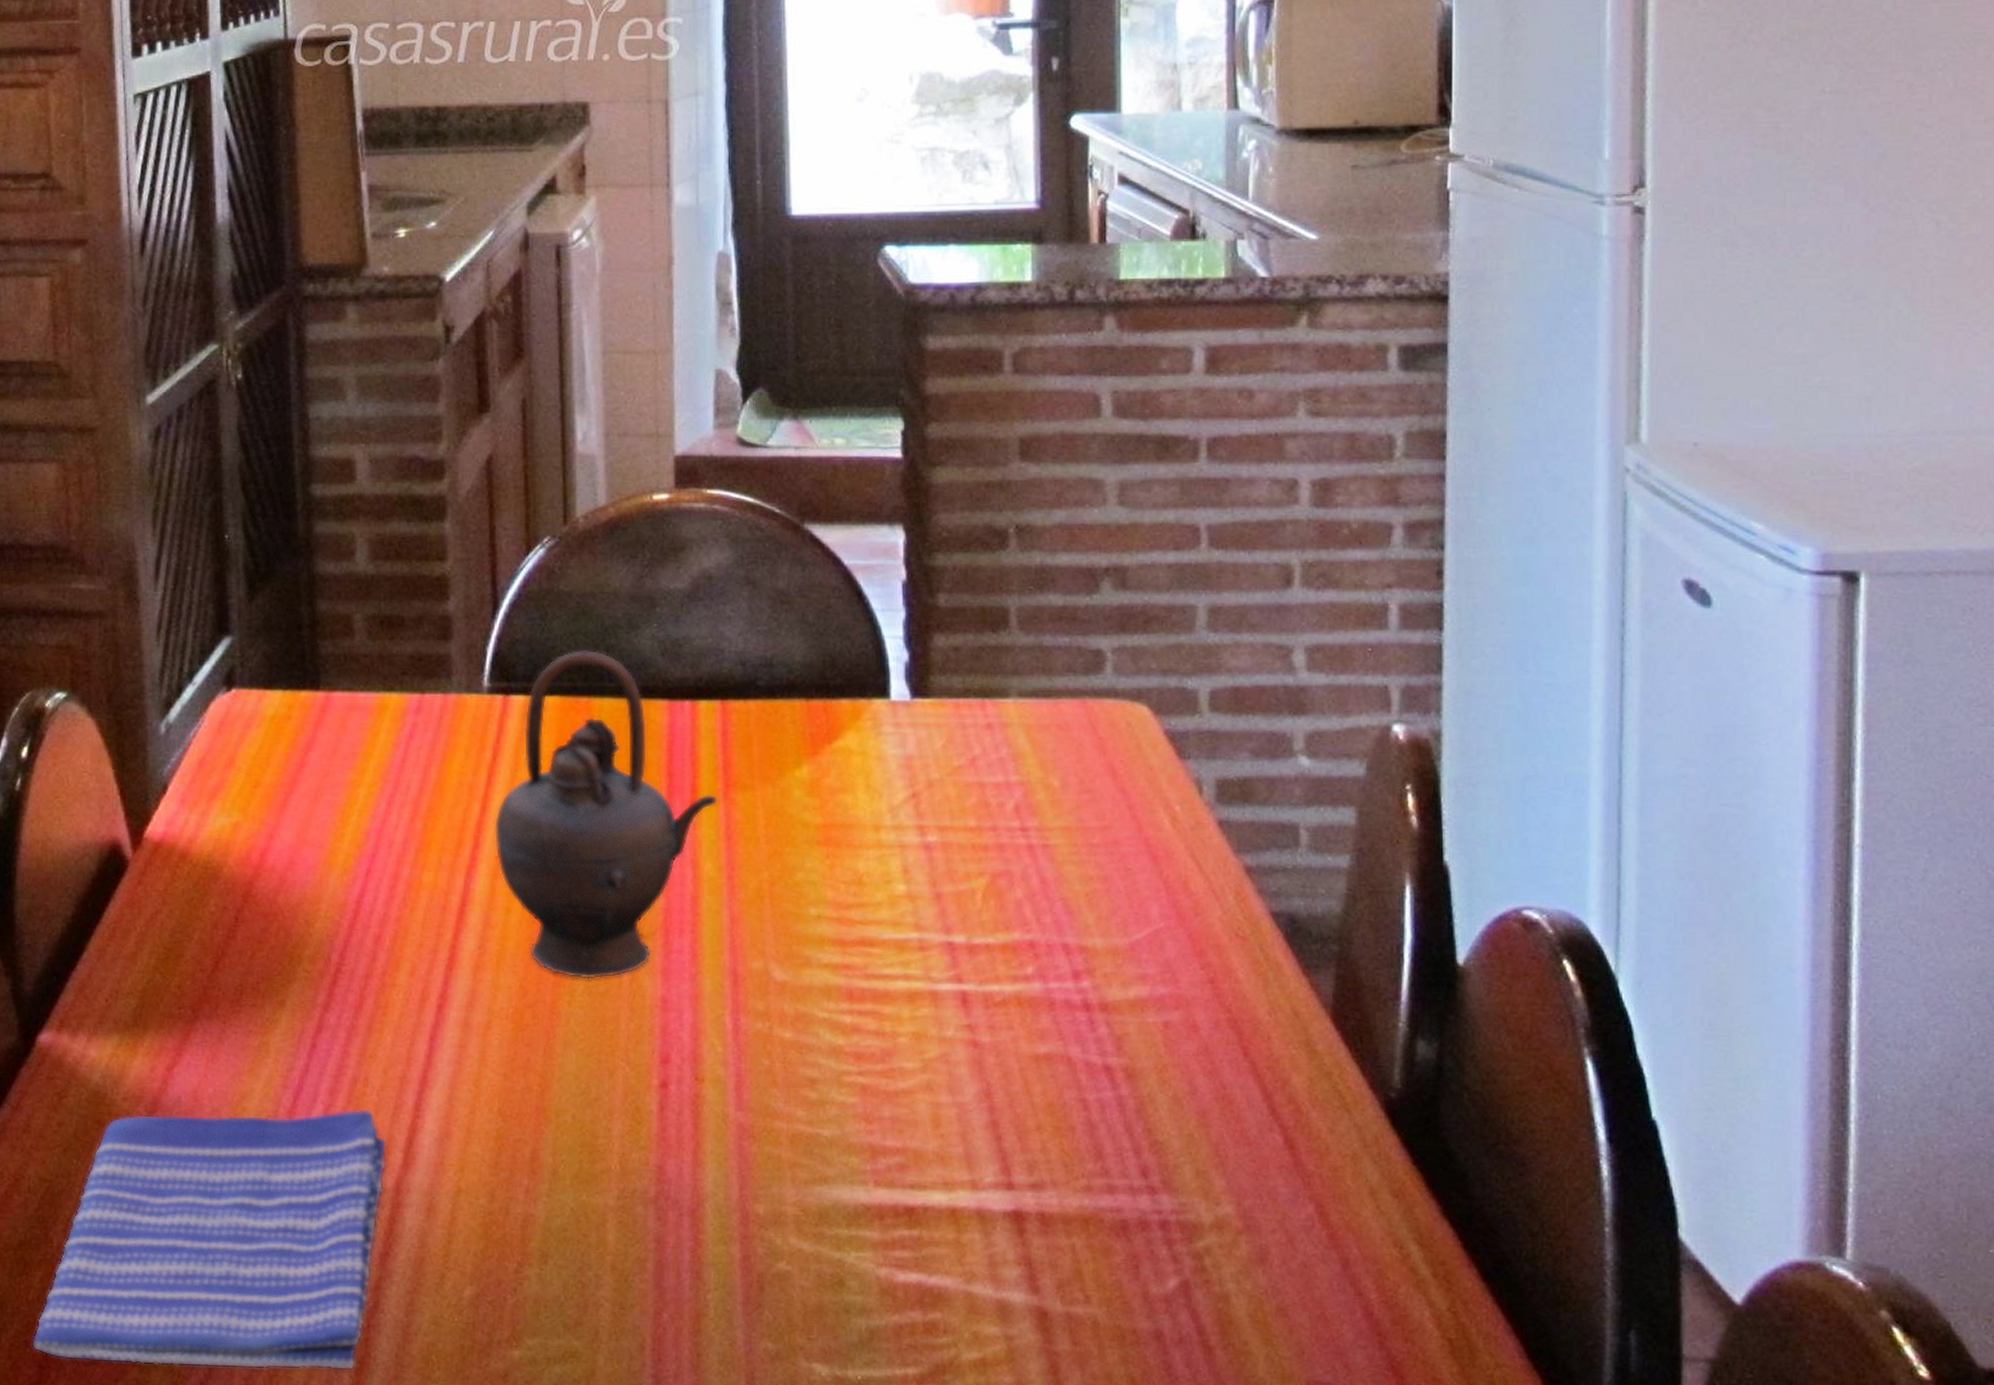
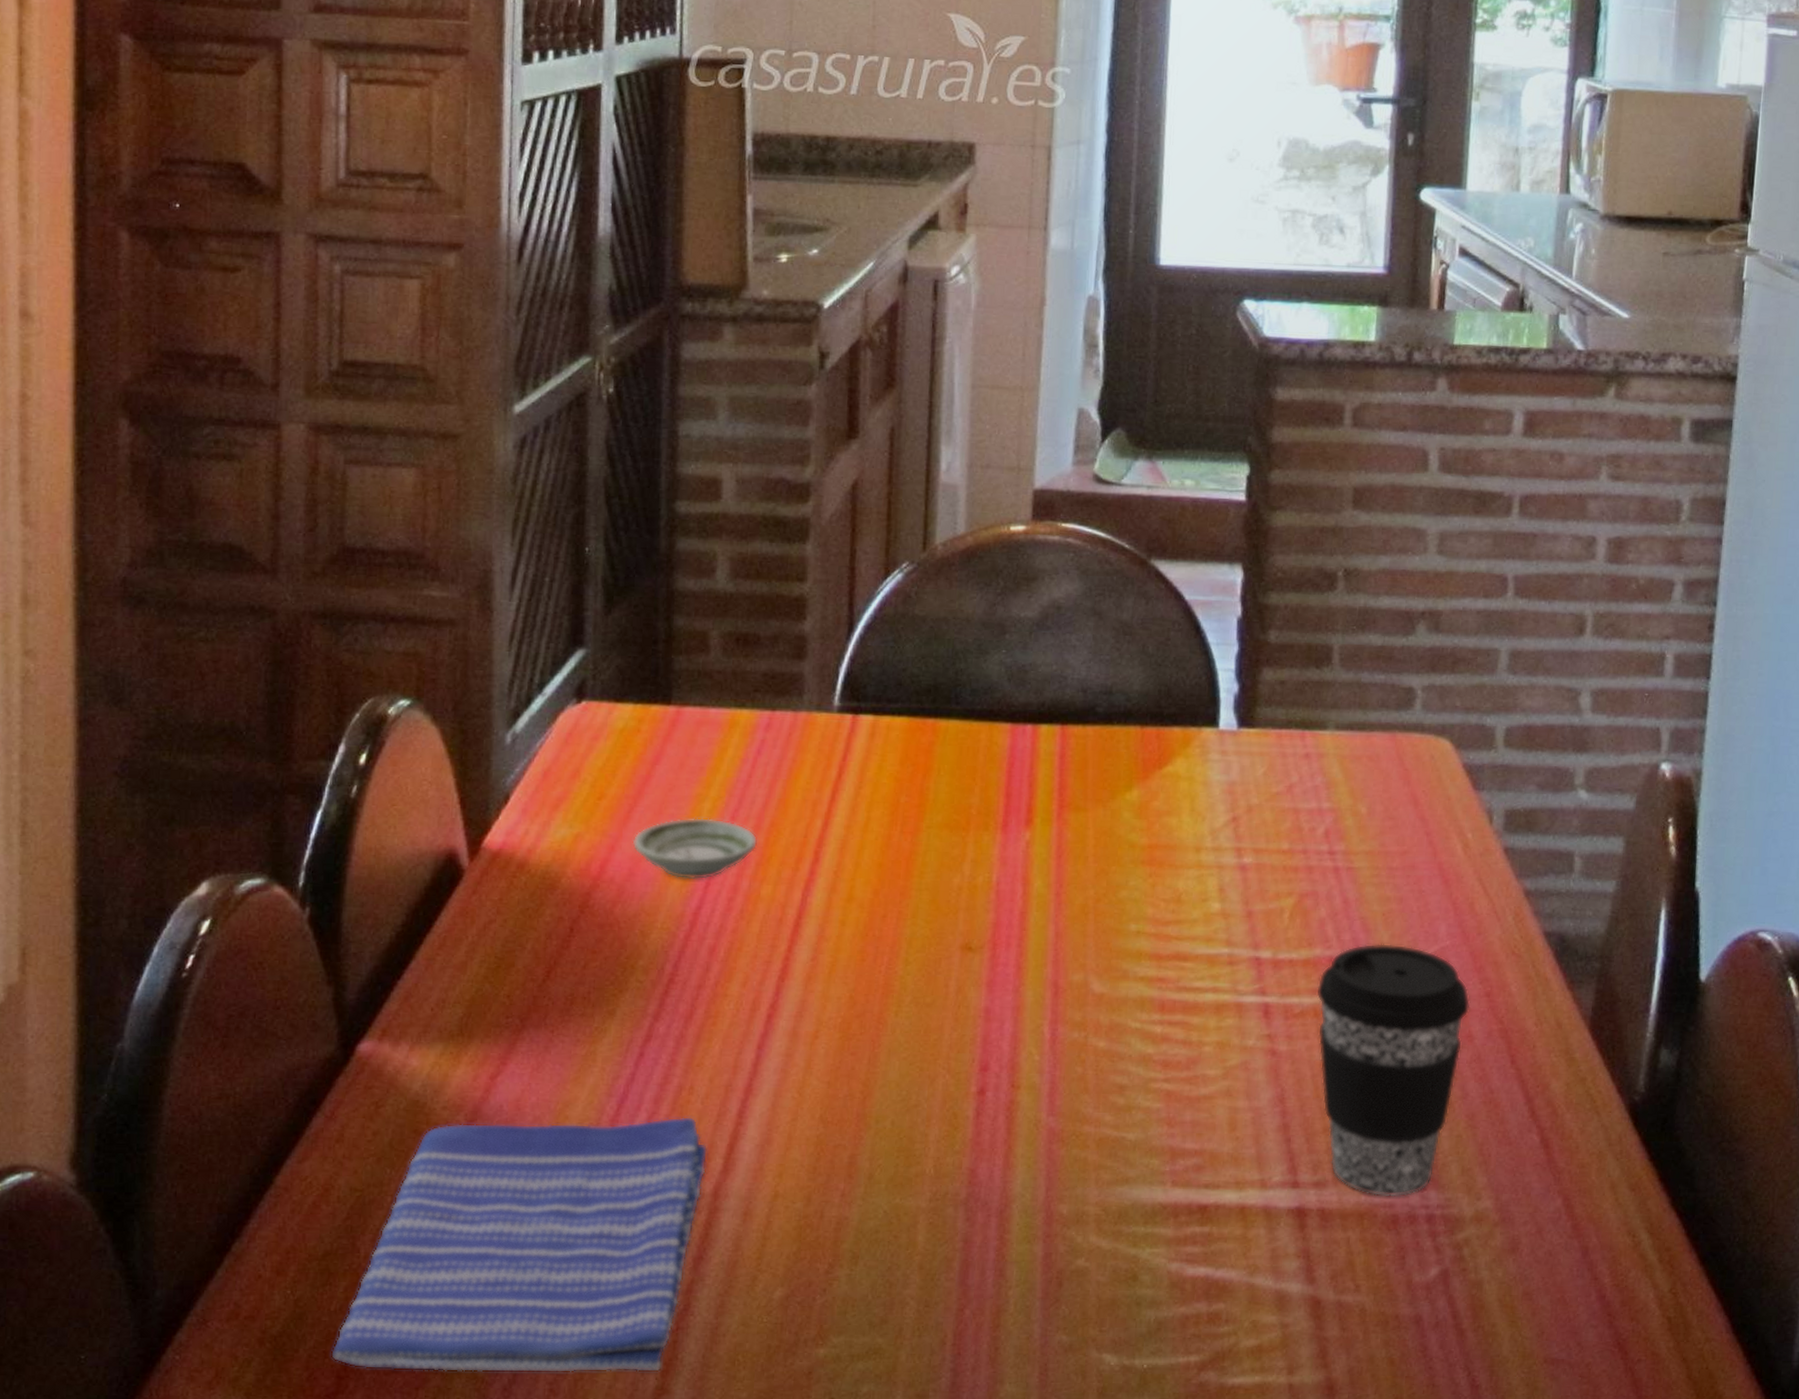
saucer: none [290,804,416,868] -> present [632,817,758,880]
teapot: present [493,649,718,979] -> none [834,672,1052,991]
coffee cup: none [1018,926,1193,1201] -> present [1316,943,1471,1197]

